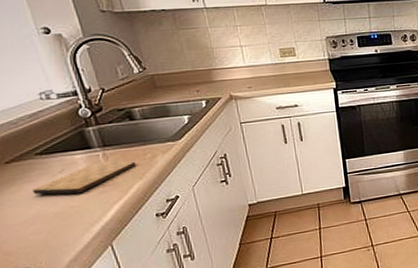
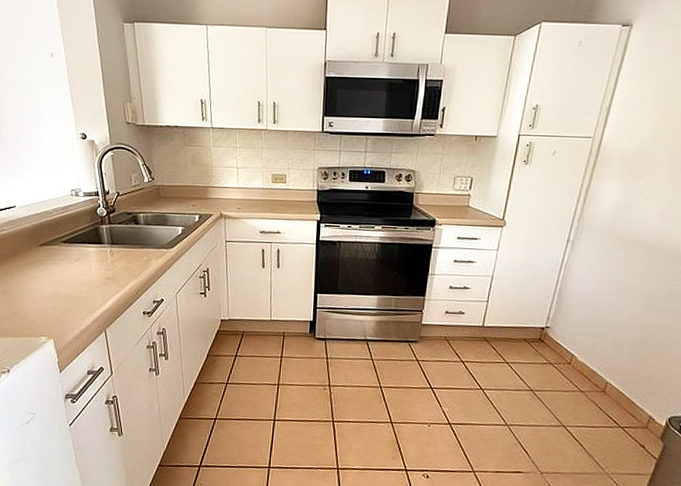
cutting board: present [32,161,137,195] -> none [55,257,135,282]

